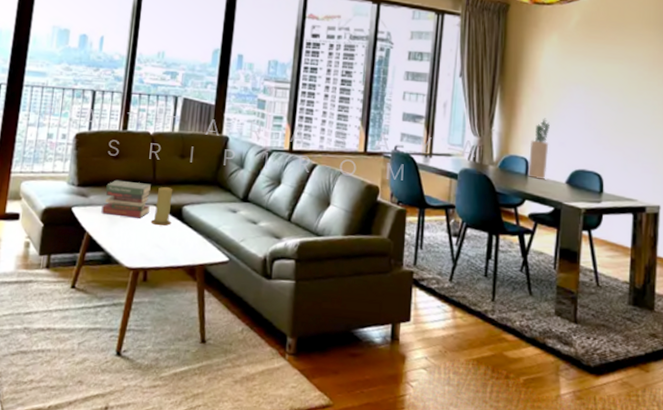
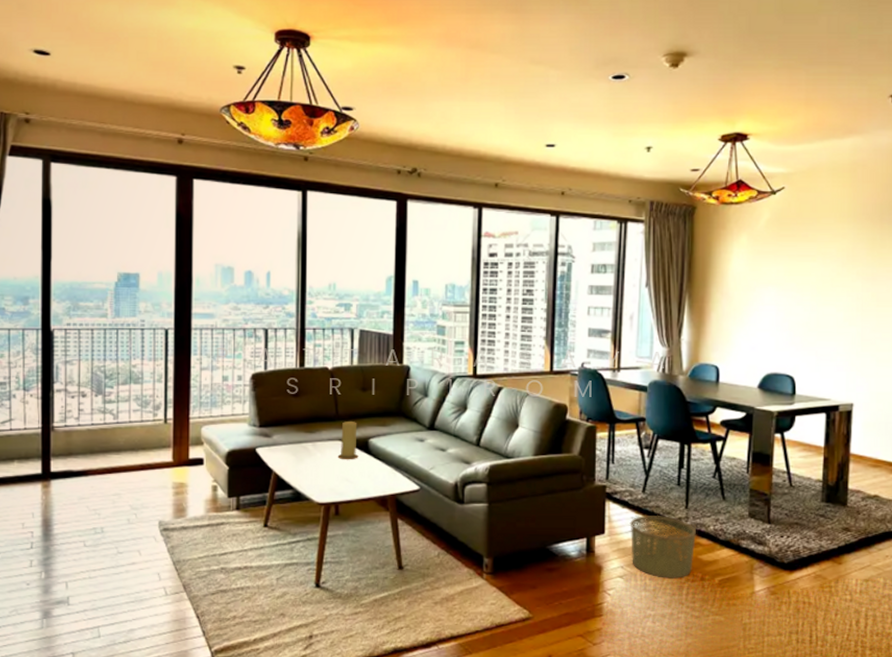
books: present [101,180,151,218] -> none [286,418,335,454]
basket: none [435,305,503,375] -> present [630,515,697,579]
vase: present [527,118,550,180] -> none [718,323,740,386]

